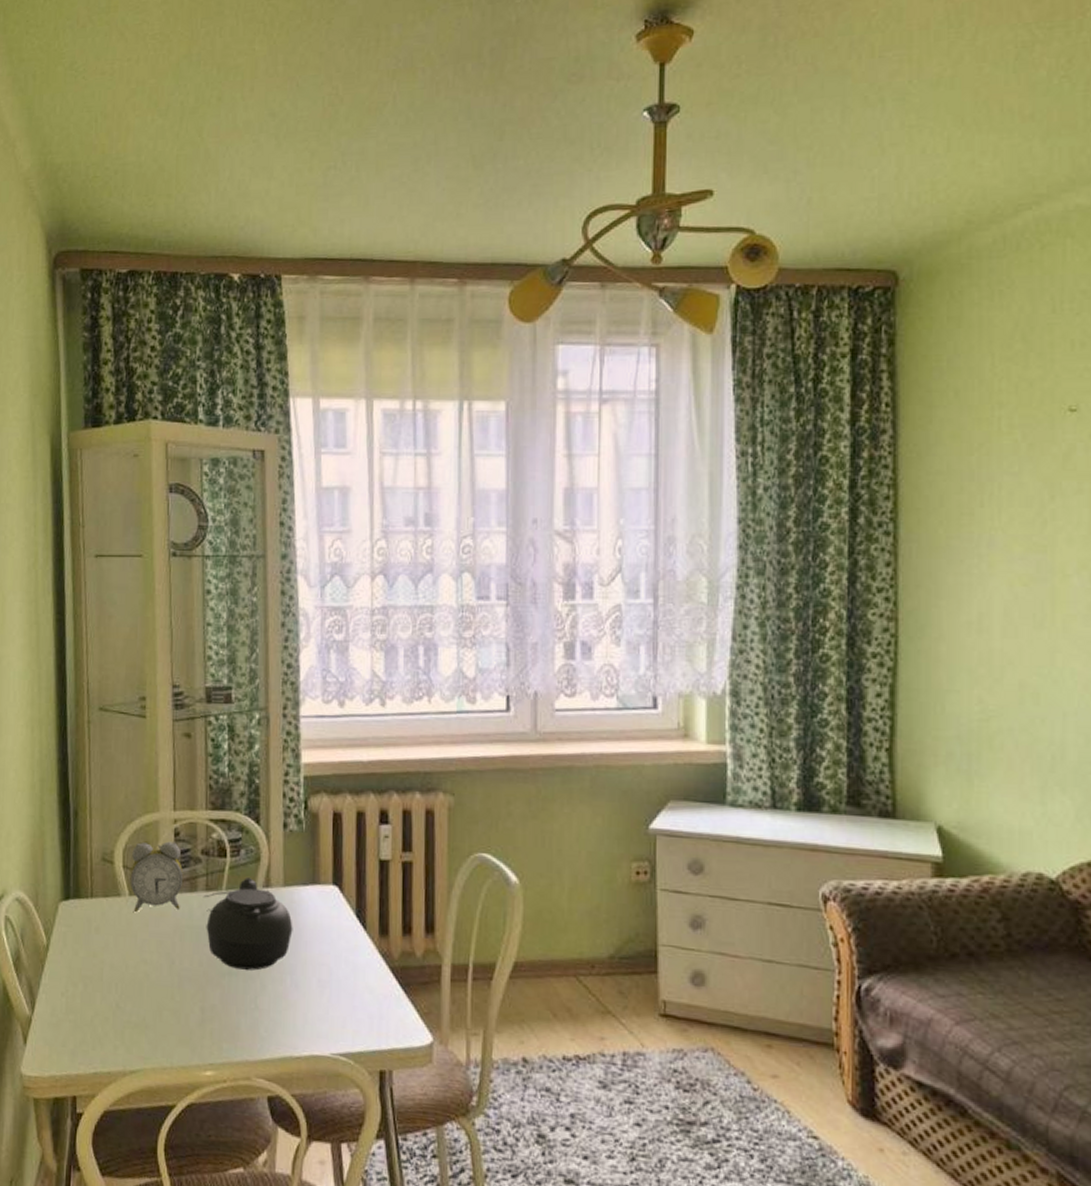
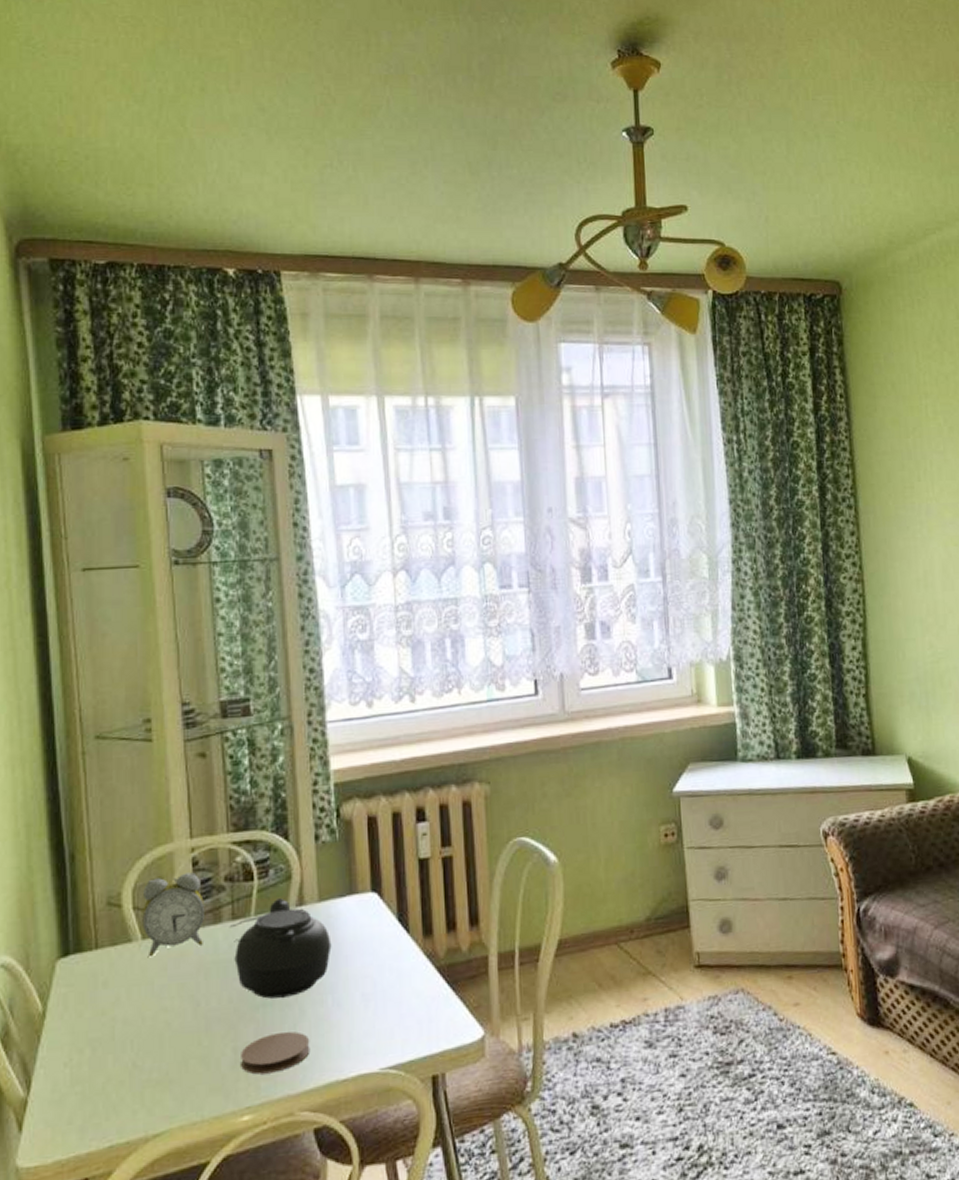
coaster: none [207,1001,269,1038] -> present [241,1031,310,1075]

